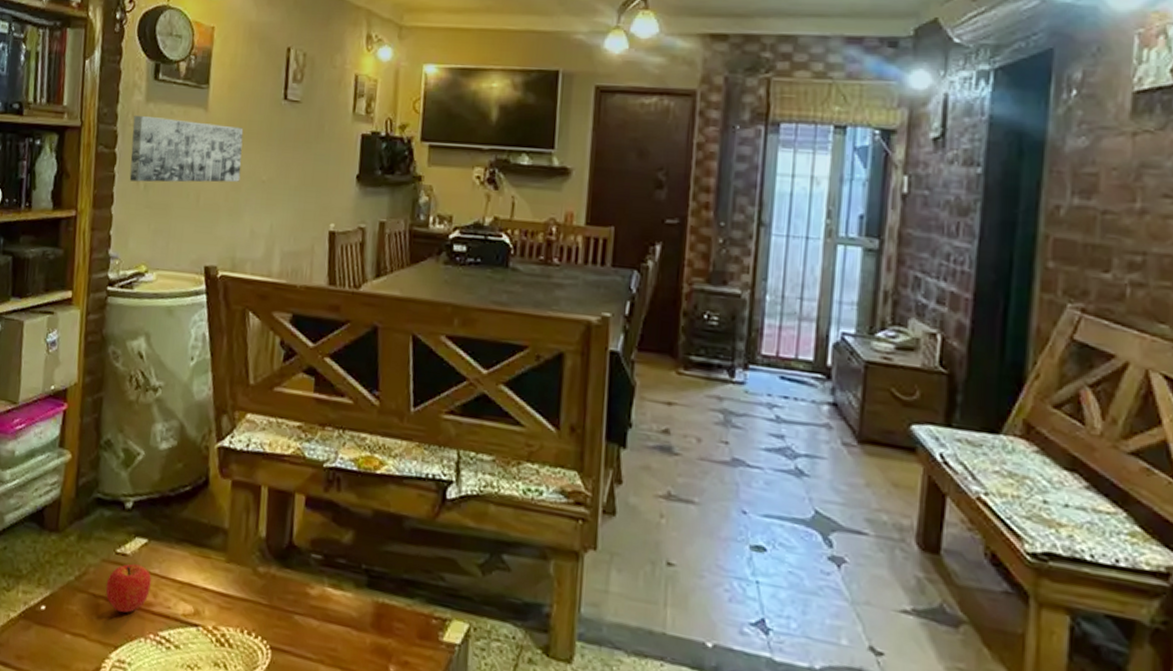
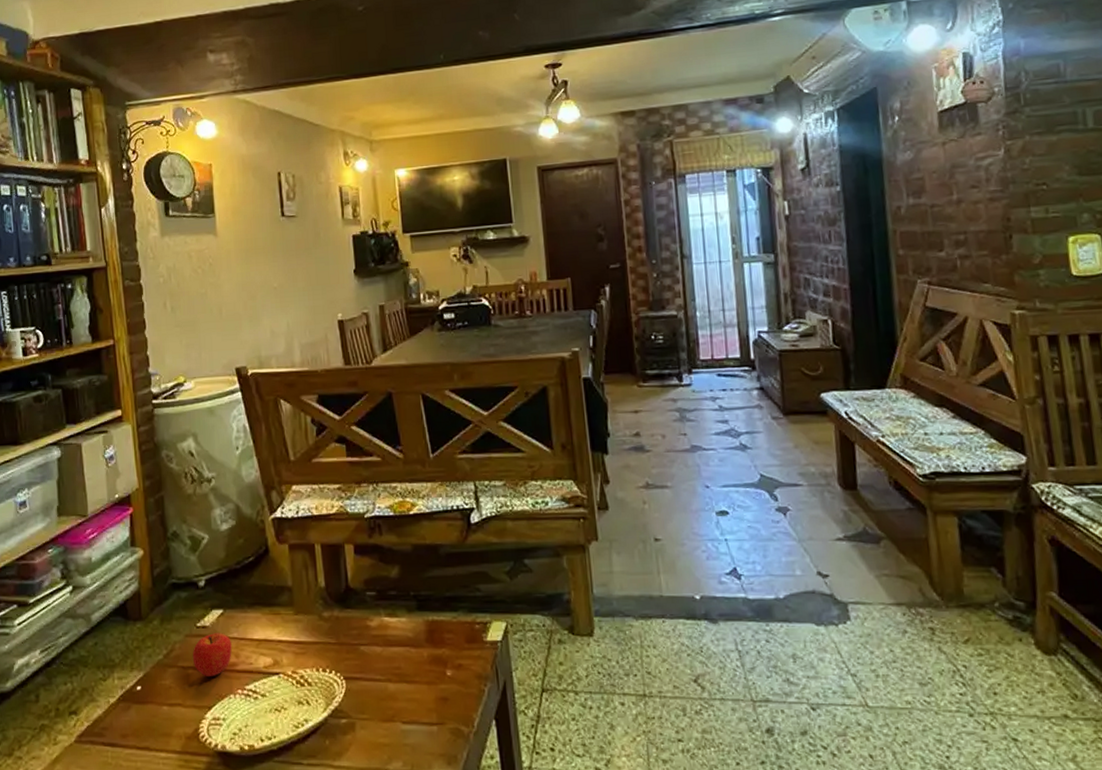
wall art: present [129,115,244,183] -> none [152,245,255,306]

